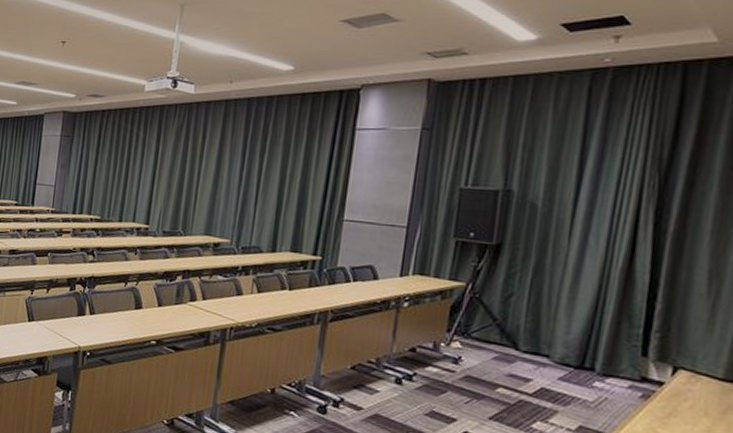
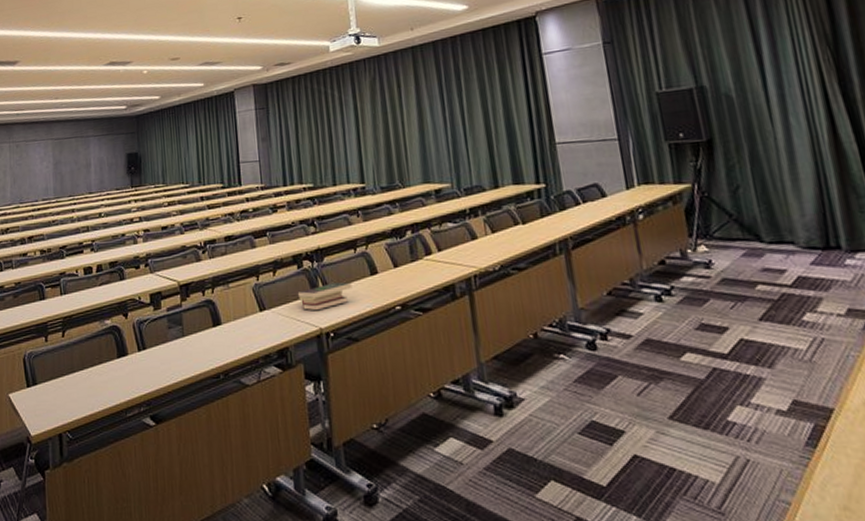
books: none [64,309,116,331] -> present [297,282,352,311]

